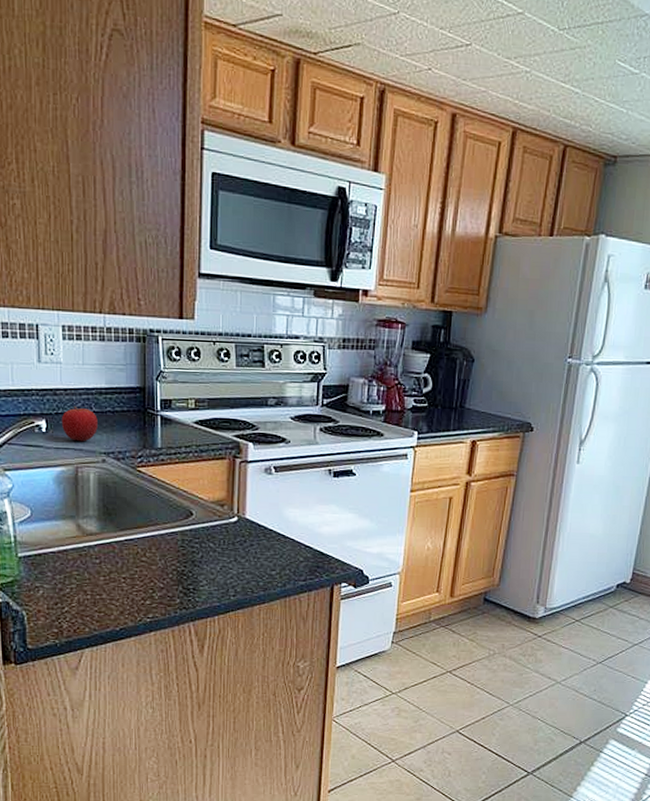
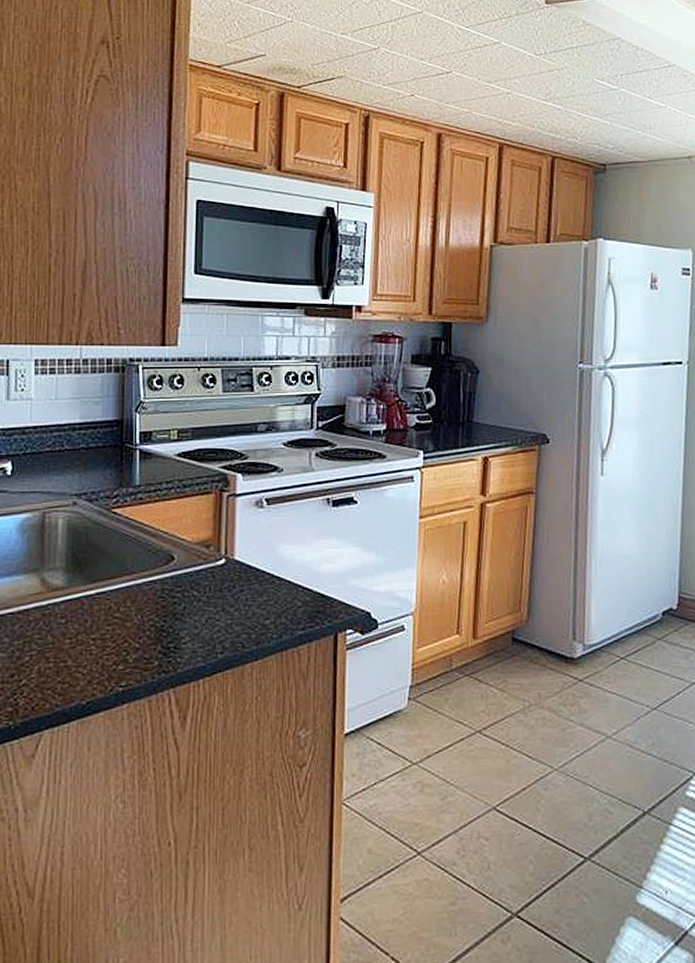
fruit: present [61,405,98,442] -> none [28,444,70,484]

